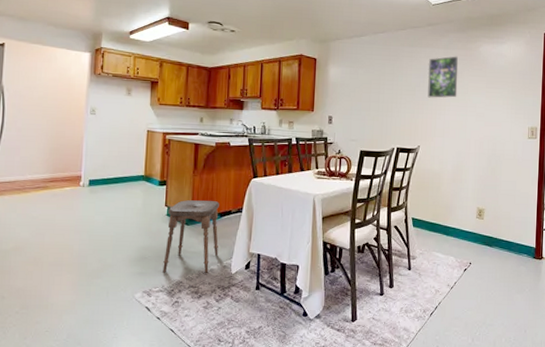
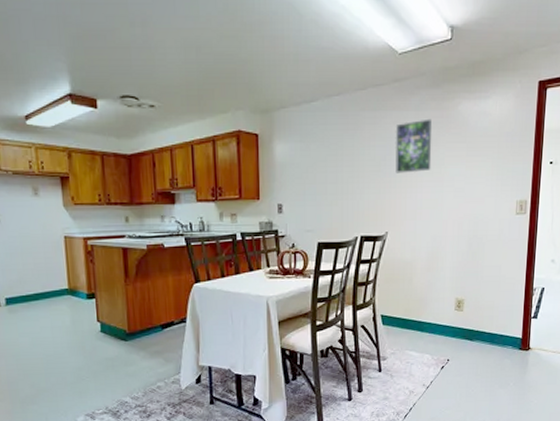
stool: present [163,200,219,273] -> none [101,312,164,394]

